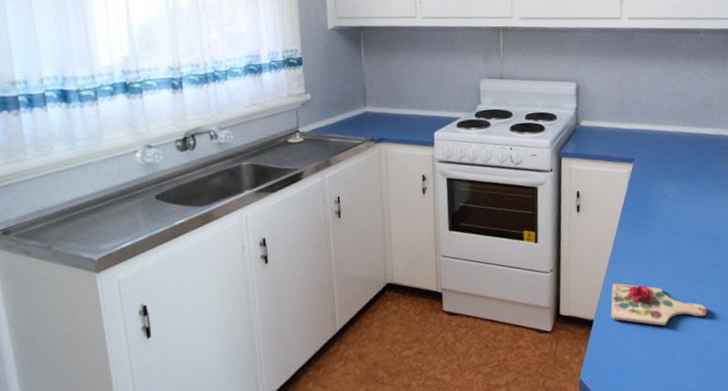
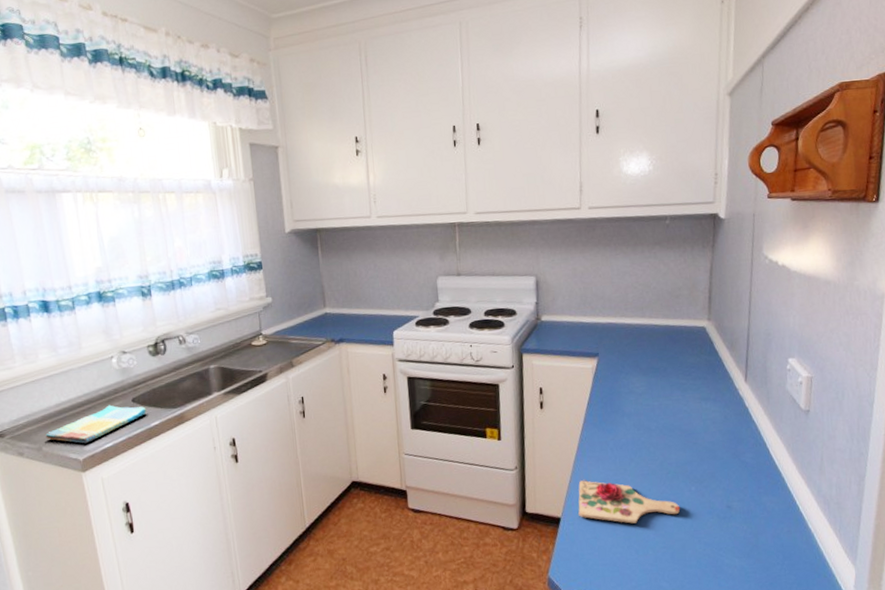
dish towel: none [57,201,171,242] -> present [45,405,147,443]

